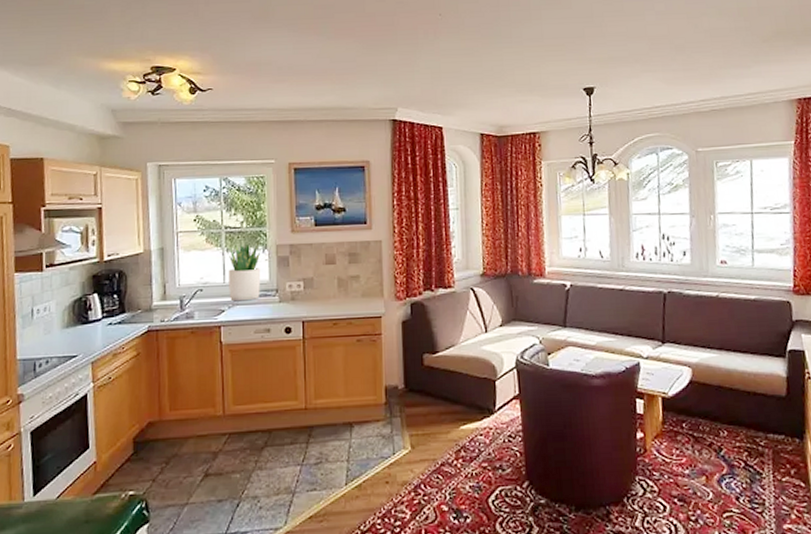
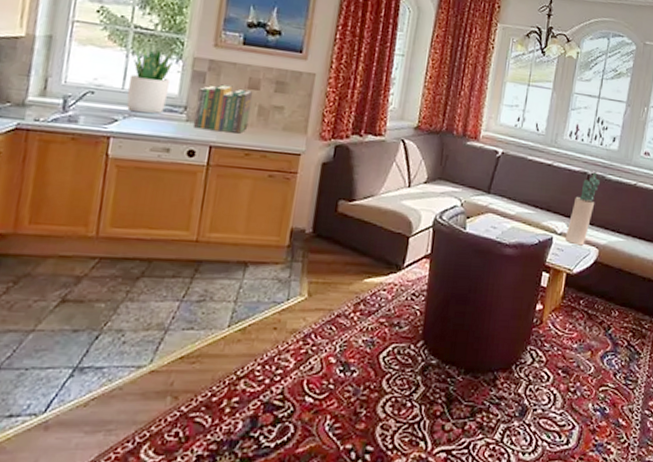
books: none [285,264,332,308] -> present [193,84,253,134]
vase: none [653,288,678,367] -> present [566,171,600,246]

